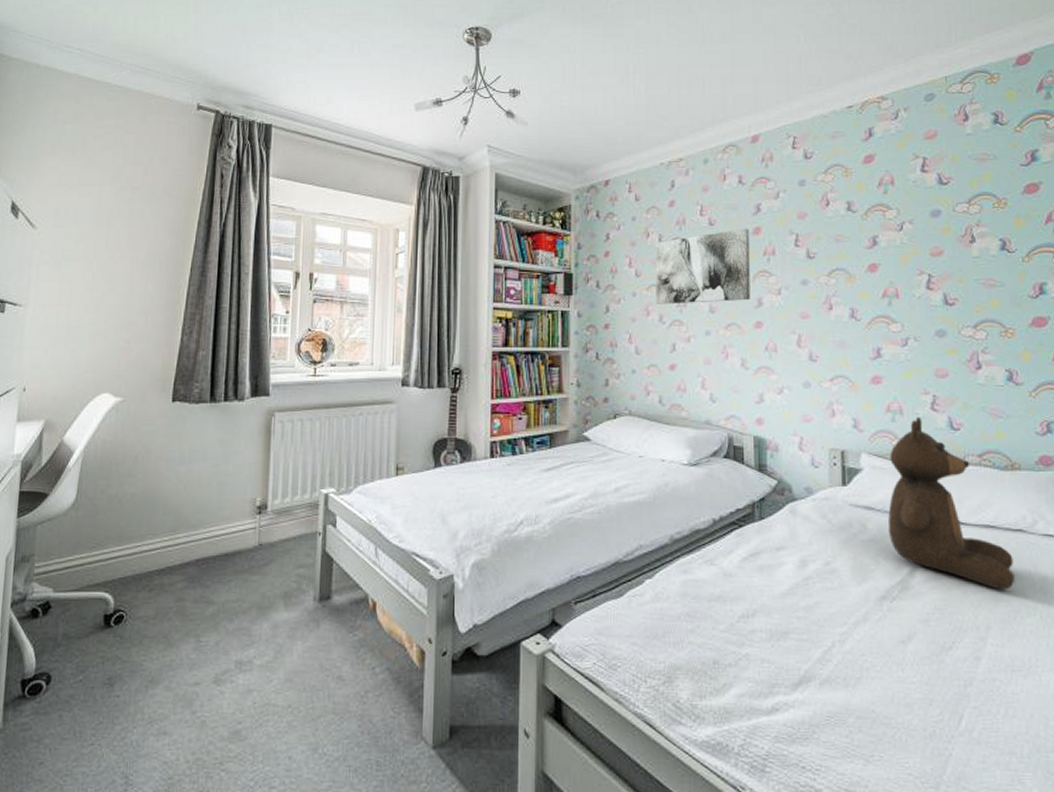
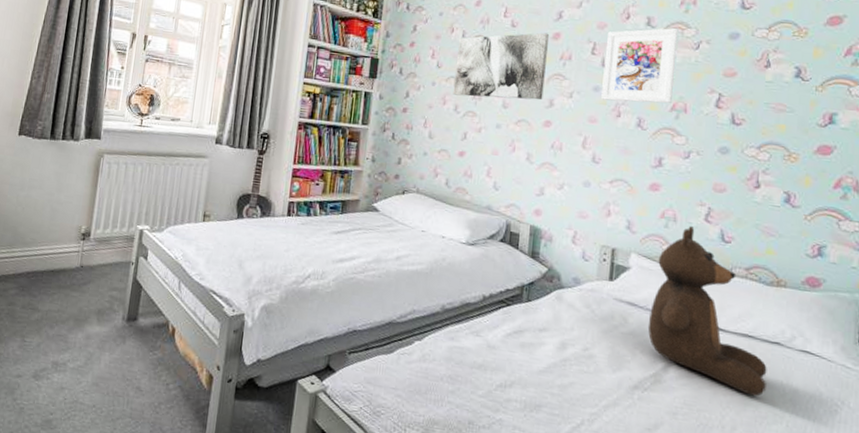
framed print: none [809,210,882,293] -> present [601,27,679,104]

